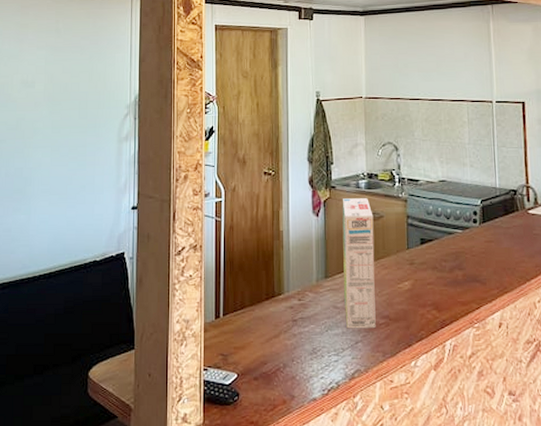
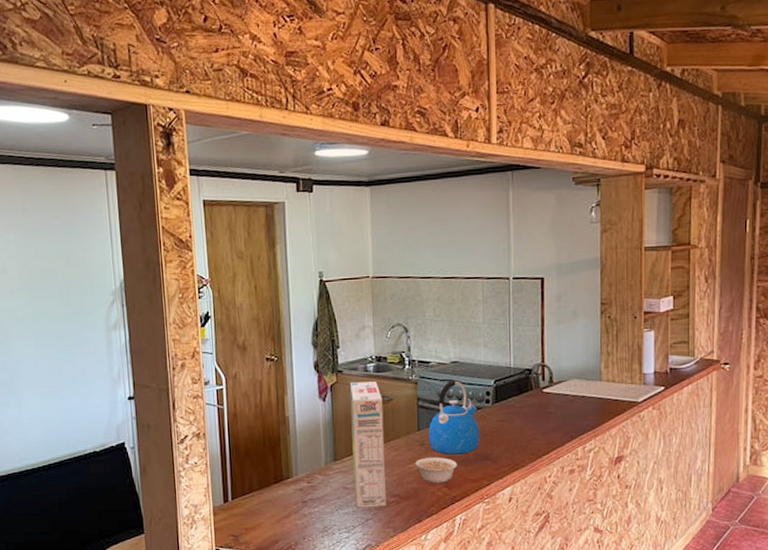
legume: none [405,277,447,305] -> present [415,456,458,483]
kettle: none [417,199,468,275] -> present [428,380,480,455]

